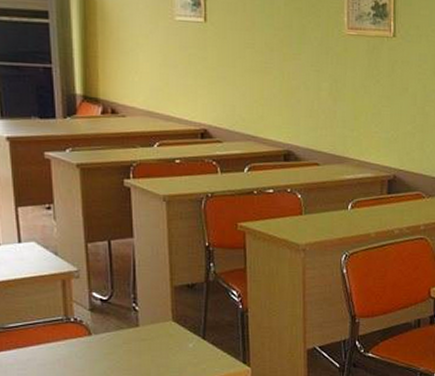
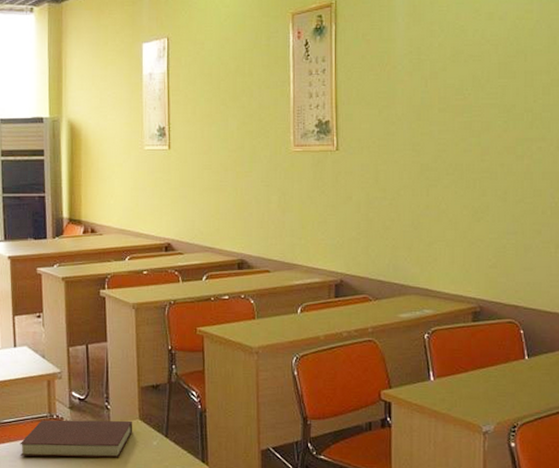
notebook: none [30,322,166,363] -> present [20,419,133,458]

